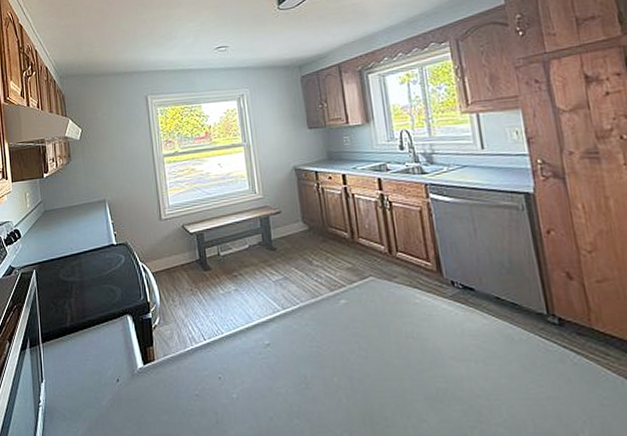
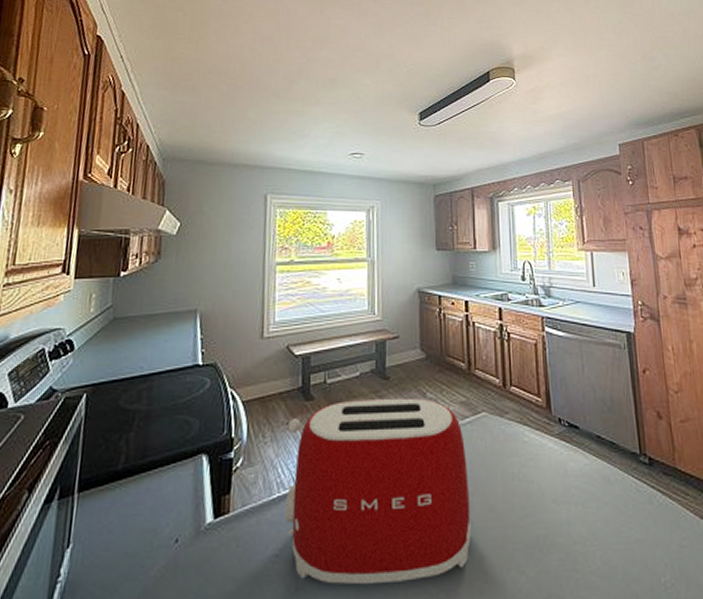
toaster: none [192,265,369,422] -> present [284,398,471,585]

